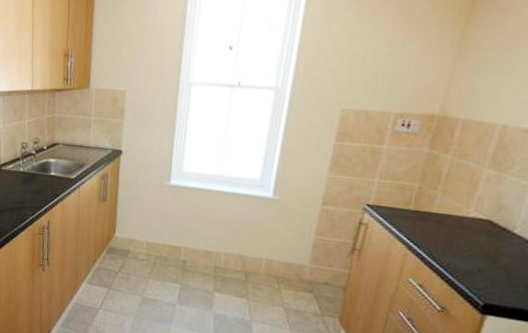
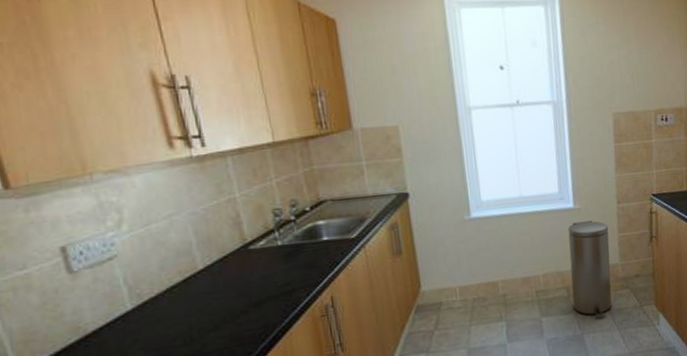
pedal bin: none [248,212,306,312] -> present [567,220,612,318]

